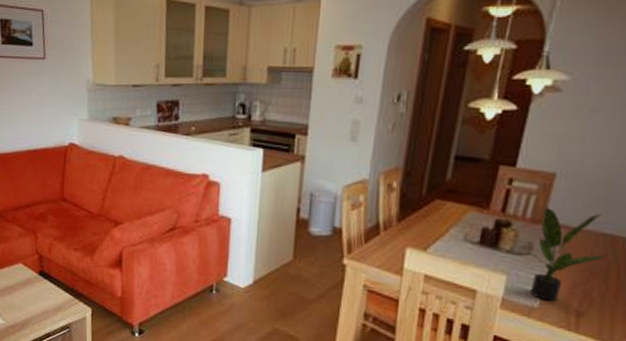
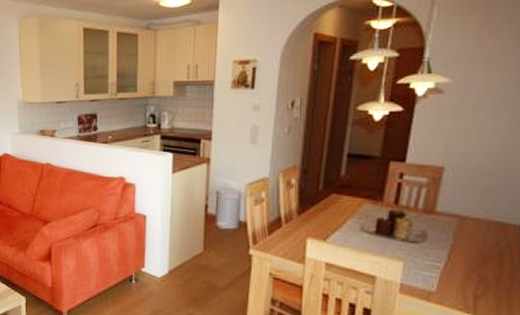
potted plant: present [525,206,608,302] -> none [419,197,500,286]

